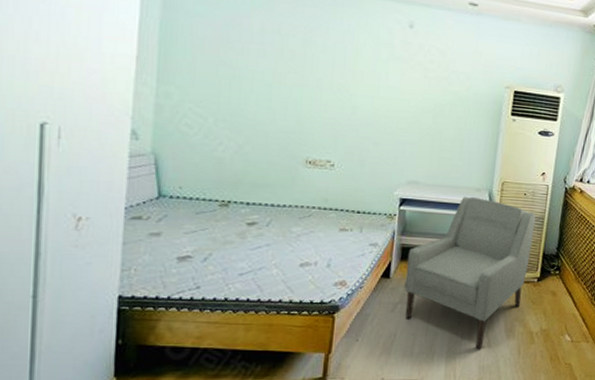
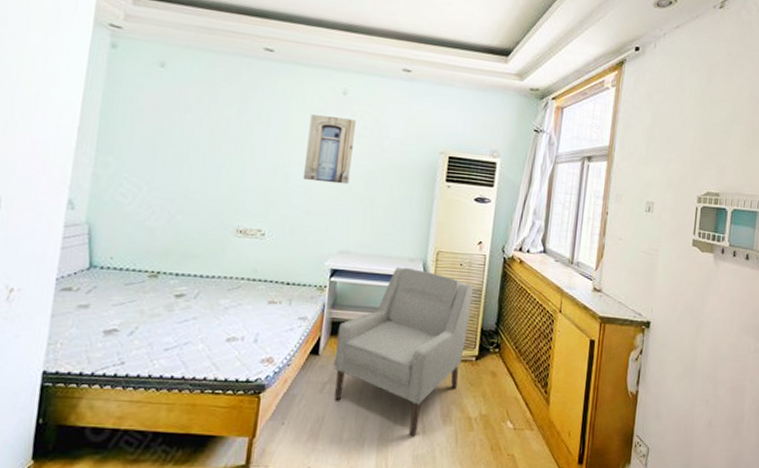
wall art: none [372,47,424,117] -> present [304,114,357,185]

